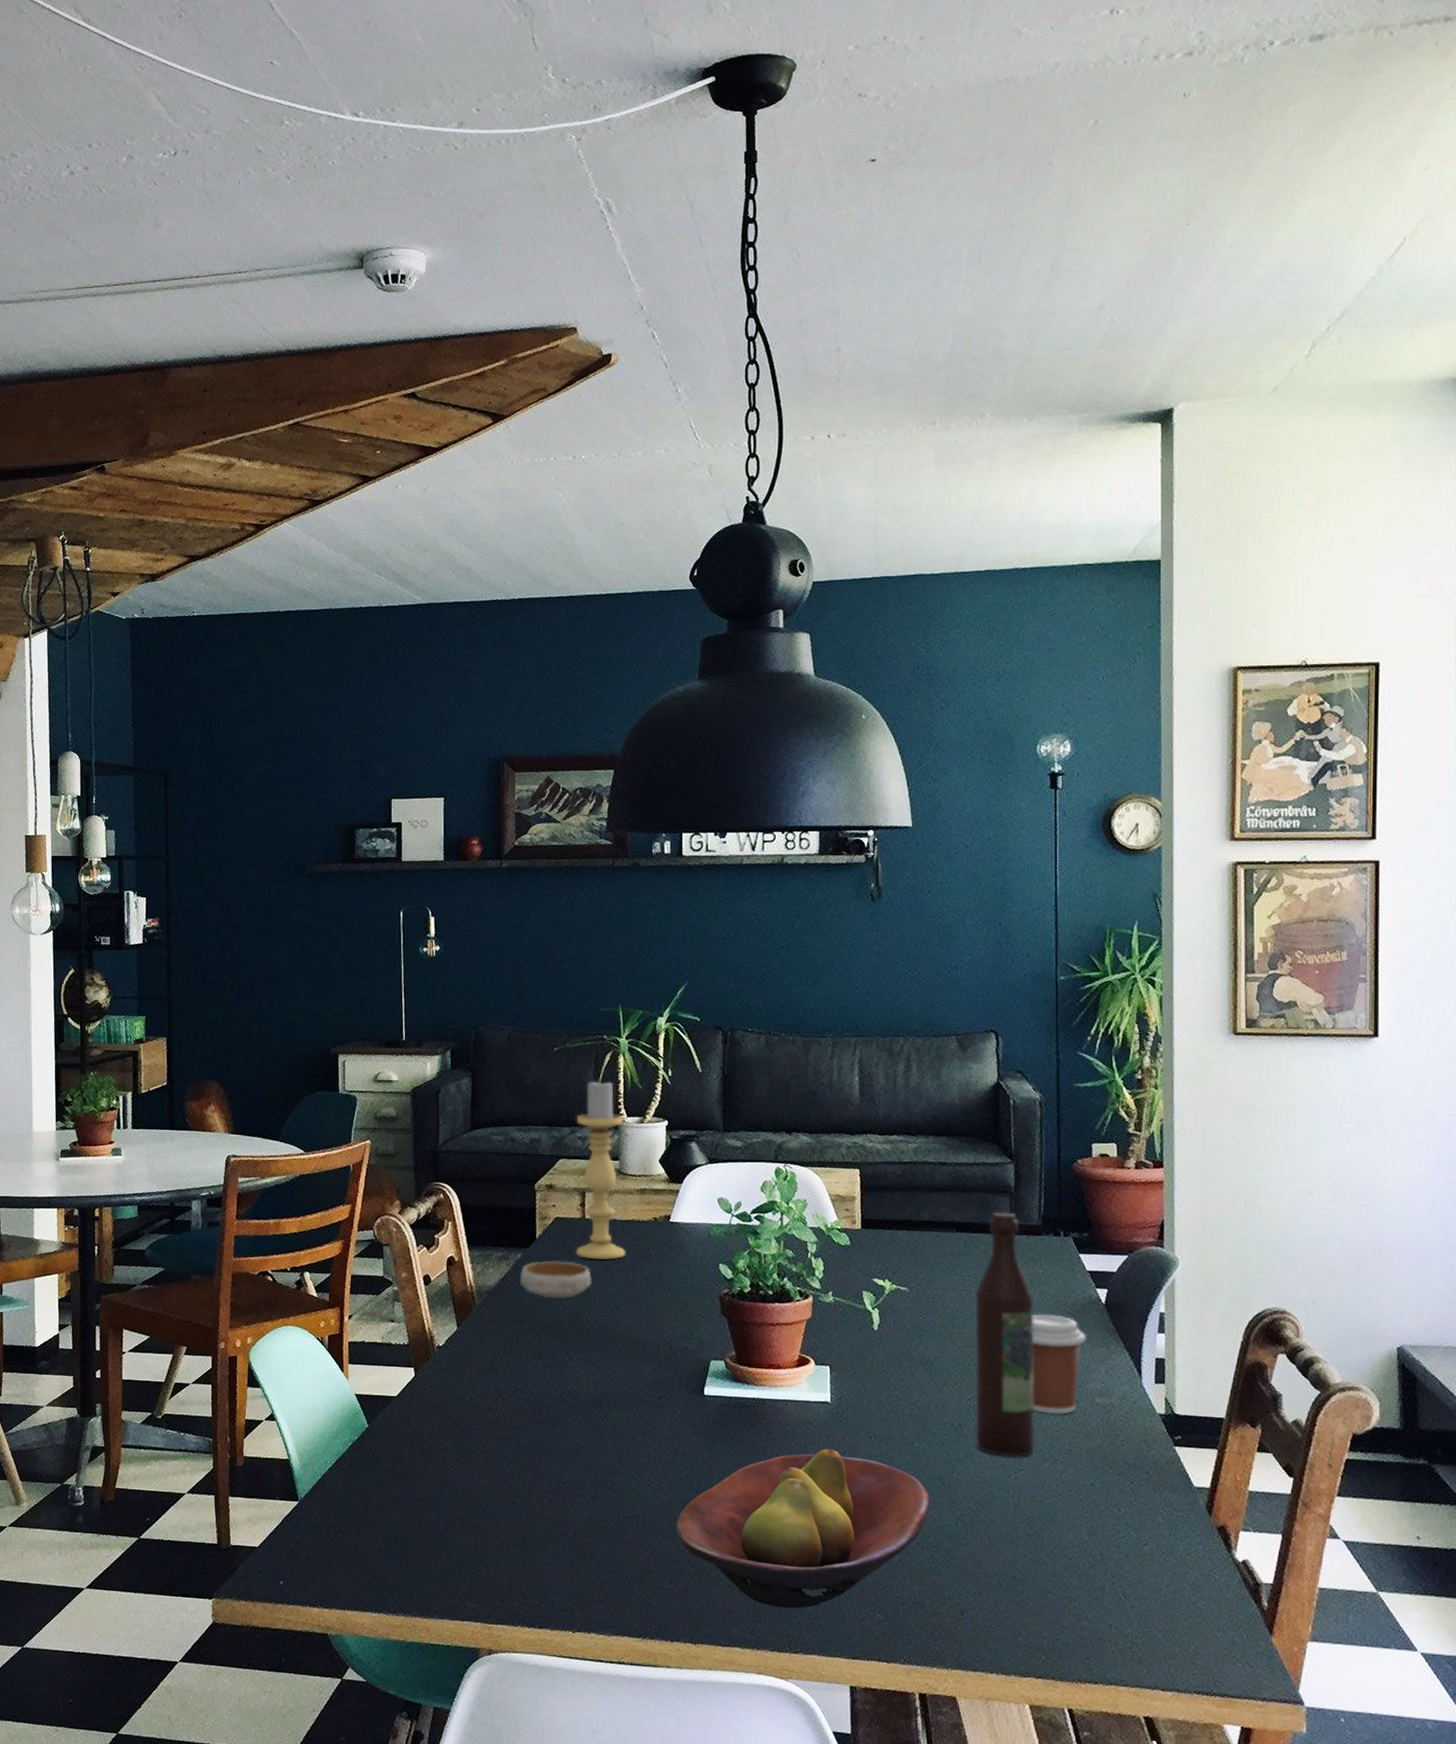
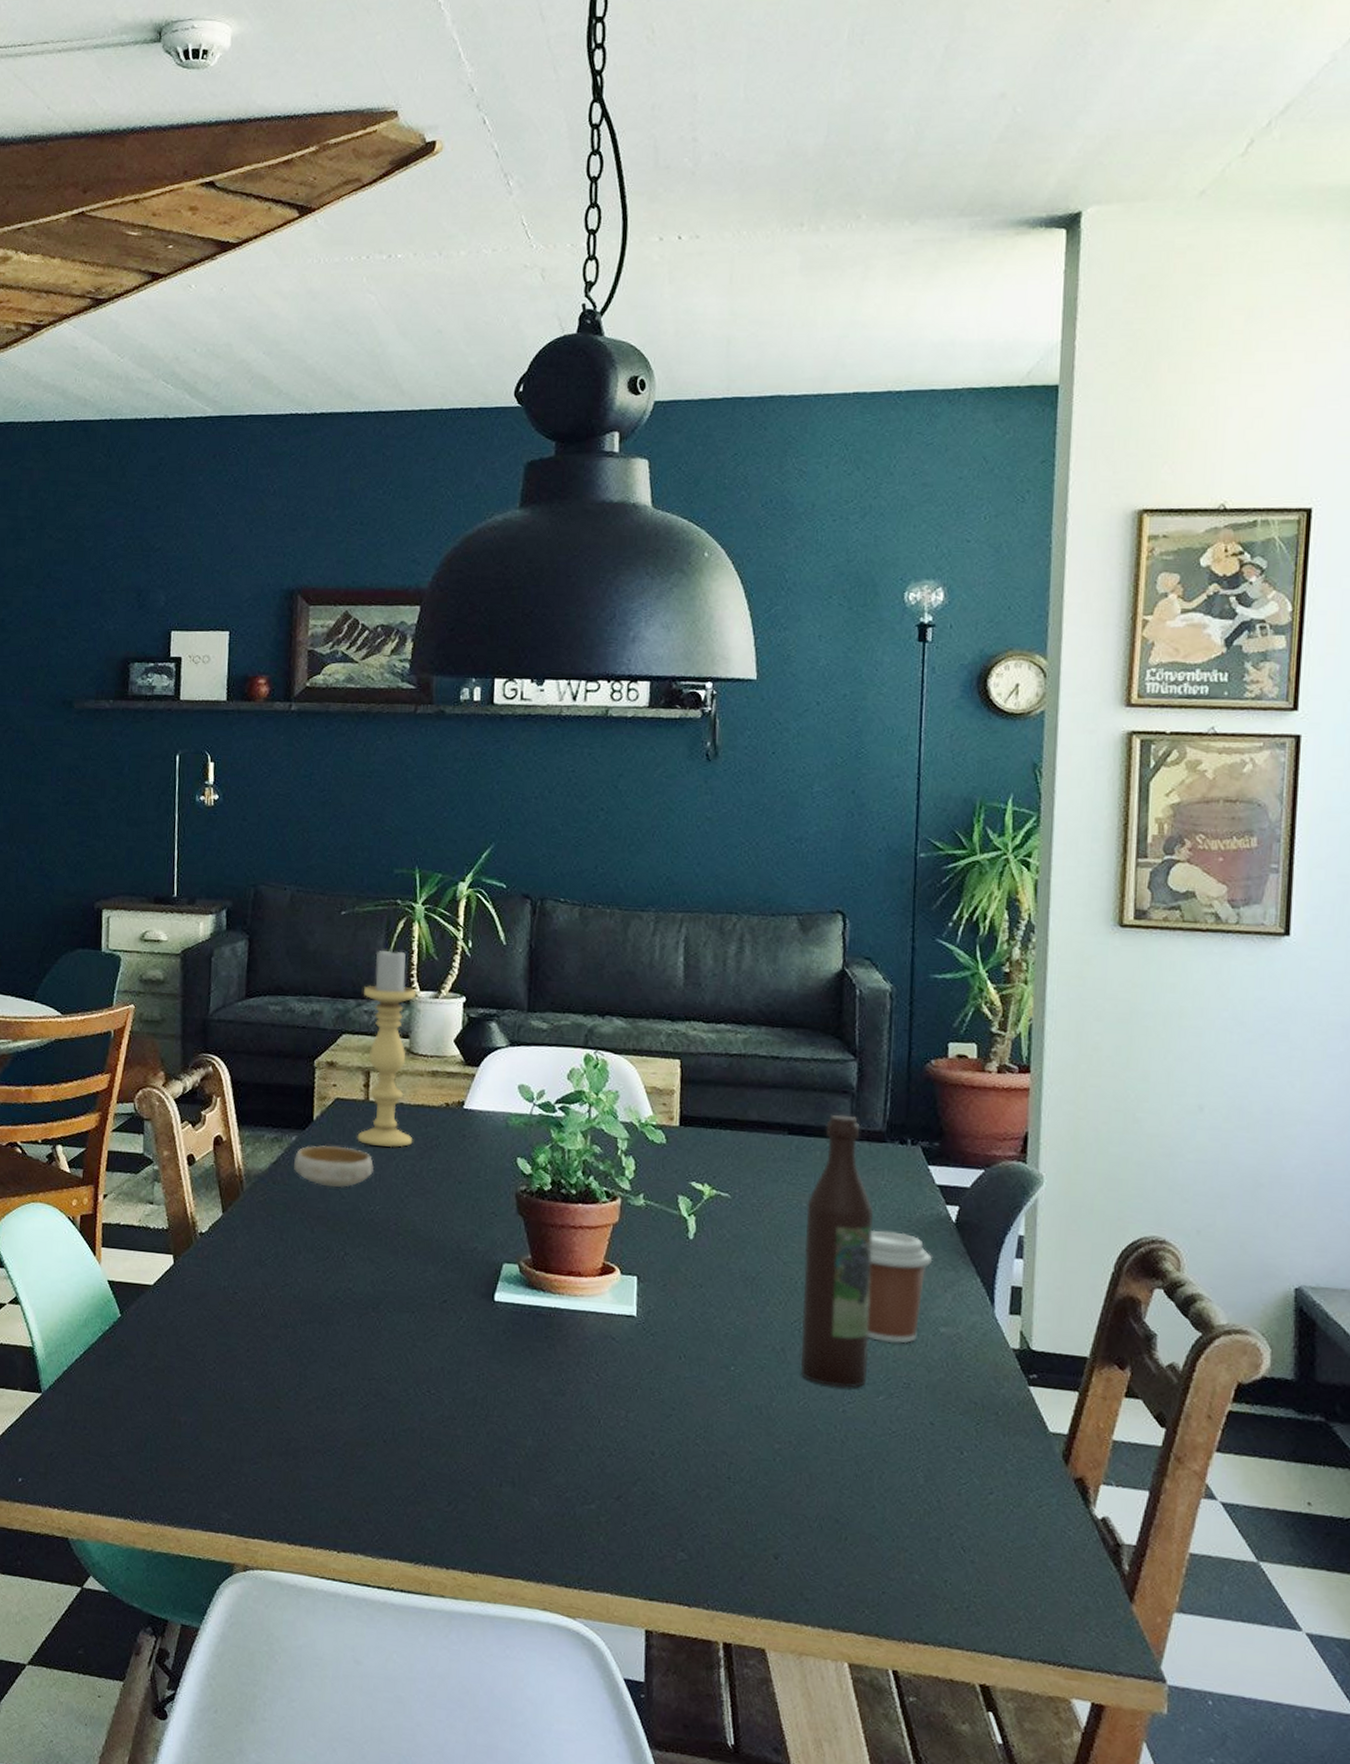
fruit bowl: present [676,1448,931,1609] -> none [457,1367,746,1542]

